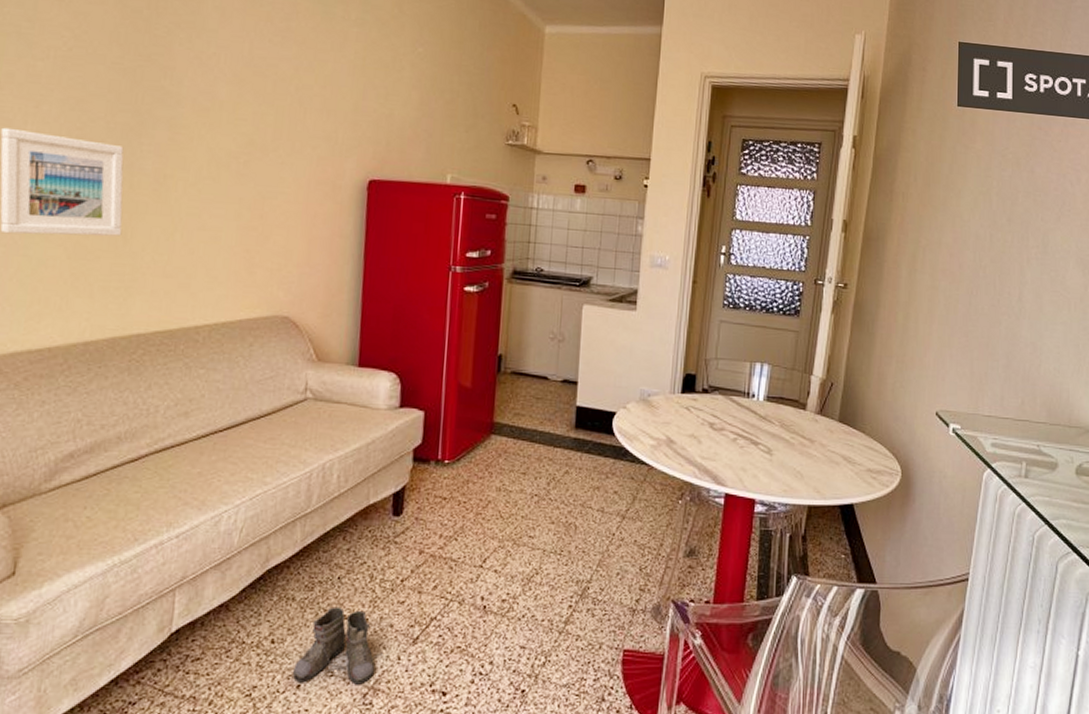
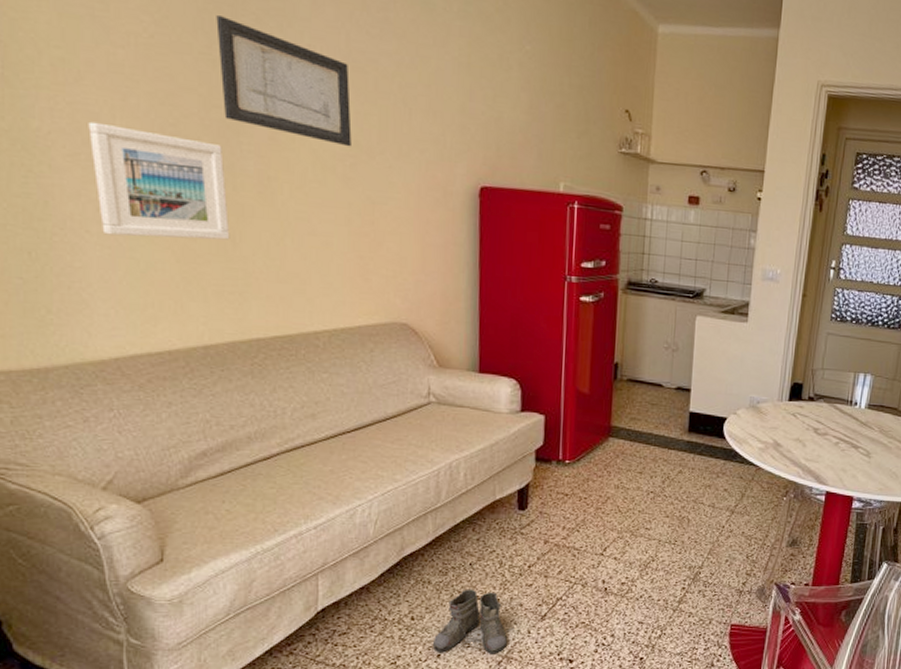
wall art: none [129,29,250,145] -> present [216,15,352,147]

